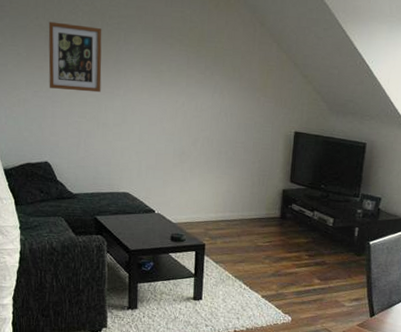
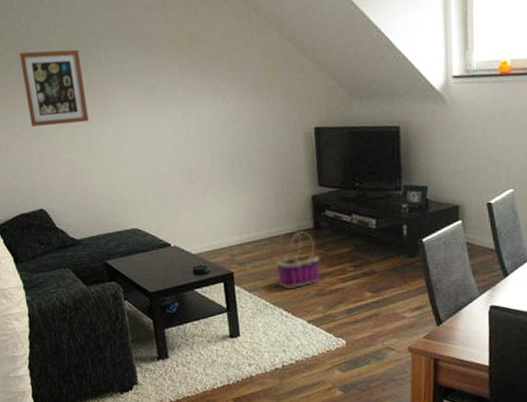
basket: none [242,214,281,266] -> present [276,228,321,289]

